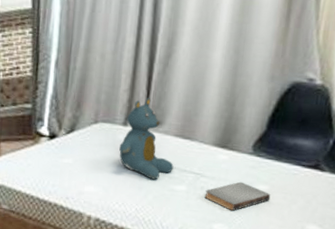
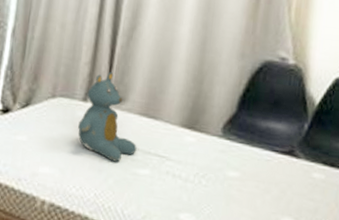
book: present [204,181,271,212] -> none [170,166,242,200]

